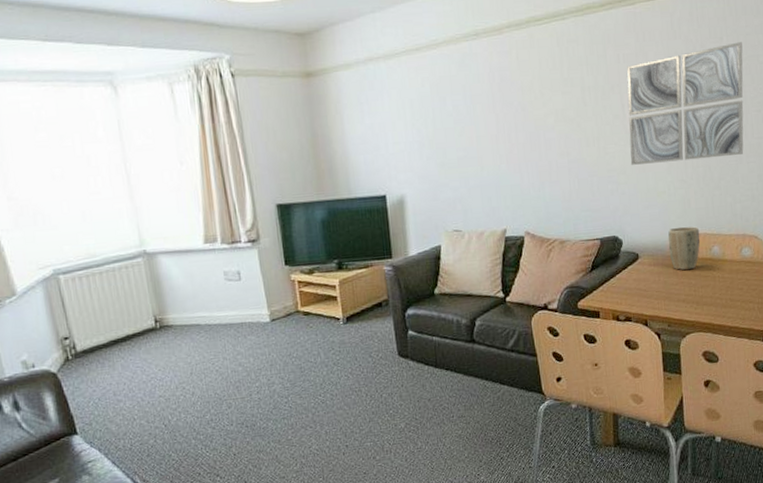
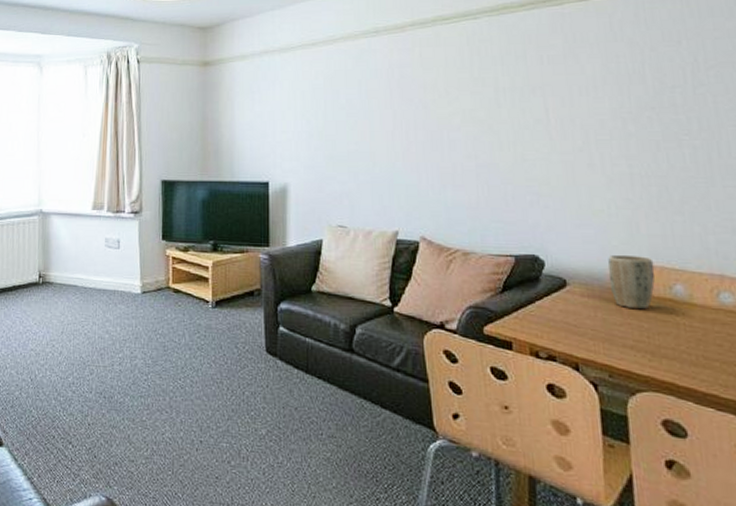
wall art: present [627,42,744,165] -> none [552,46,717,177]

